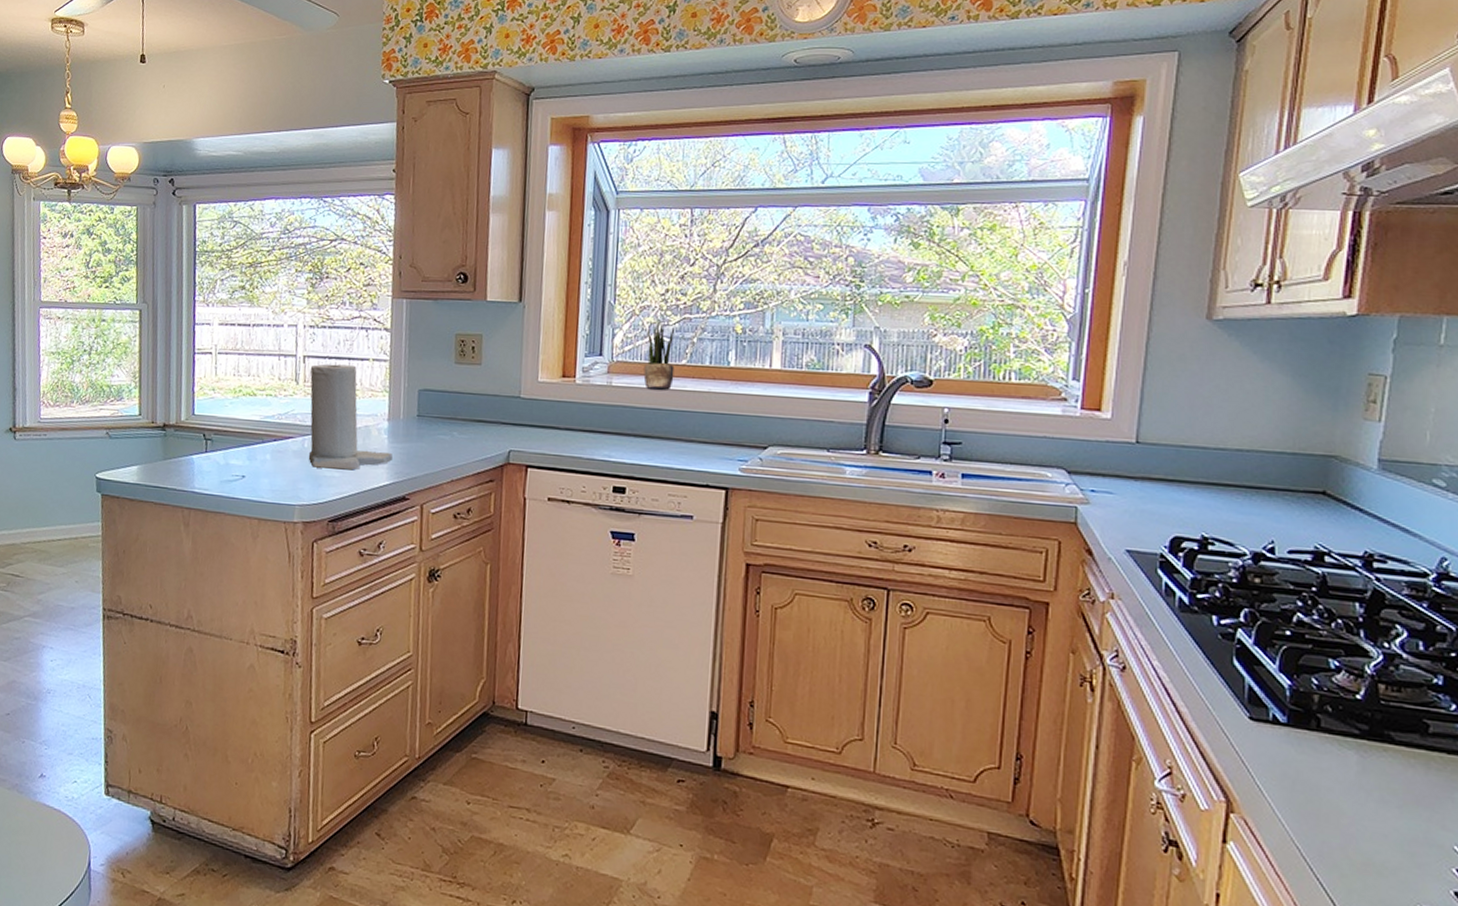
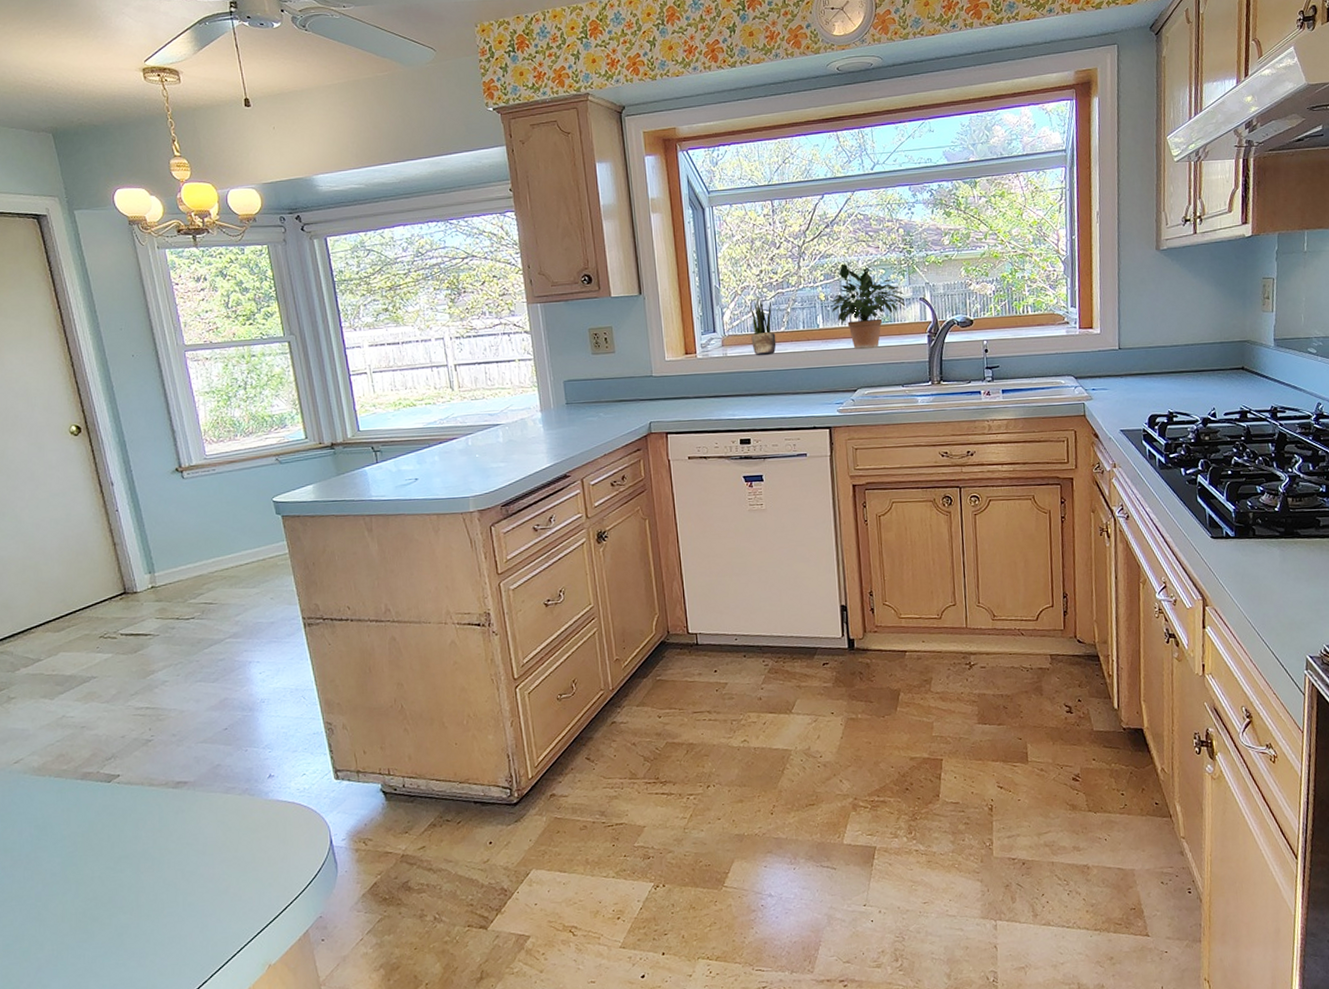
paper towel: present [308,363,393,471] -> none [462,367,550,462]
potted plant: none [748,292,846,400] -> present [831,263,905,350]

